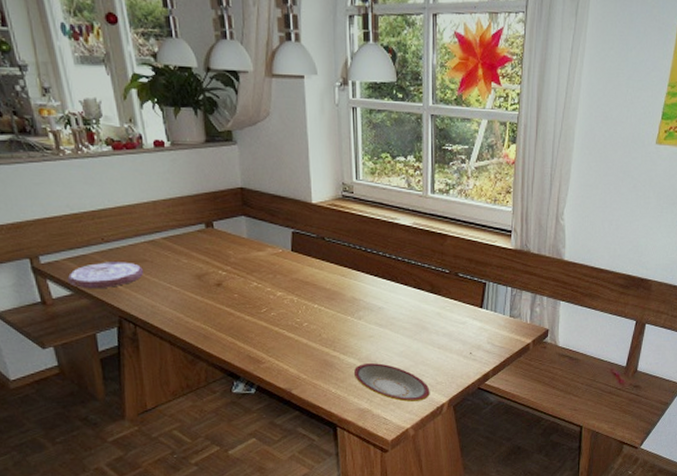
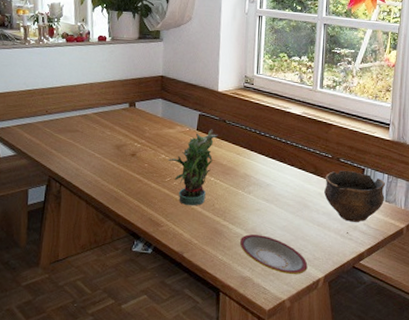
plate: present [67,262,143,289] -> none [14,130,74,152]
potted plant: none [260,249,317,338] -> present [167,129,218,206]
bowl: none [443,286,510,341] -> present [324,170,386,222]

